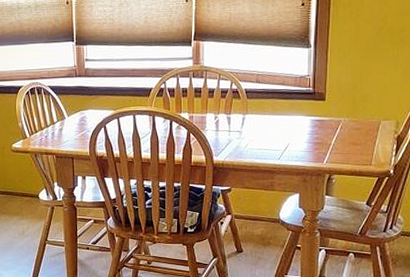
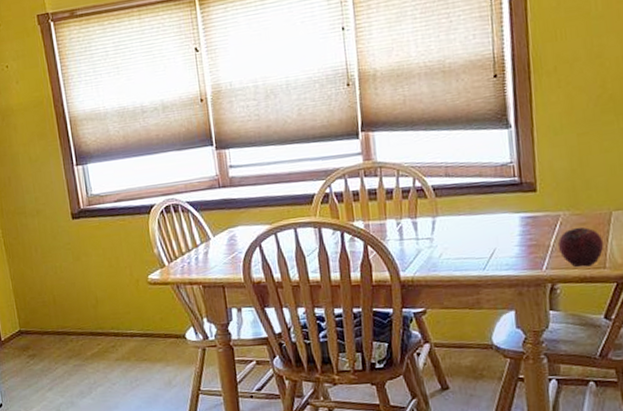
fruit: none [337,131,372,163] -> present [557,226,604,267]

